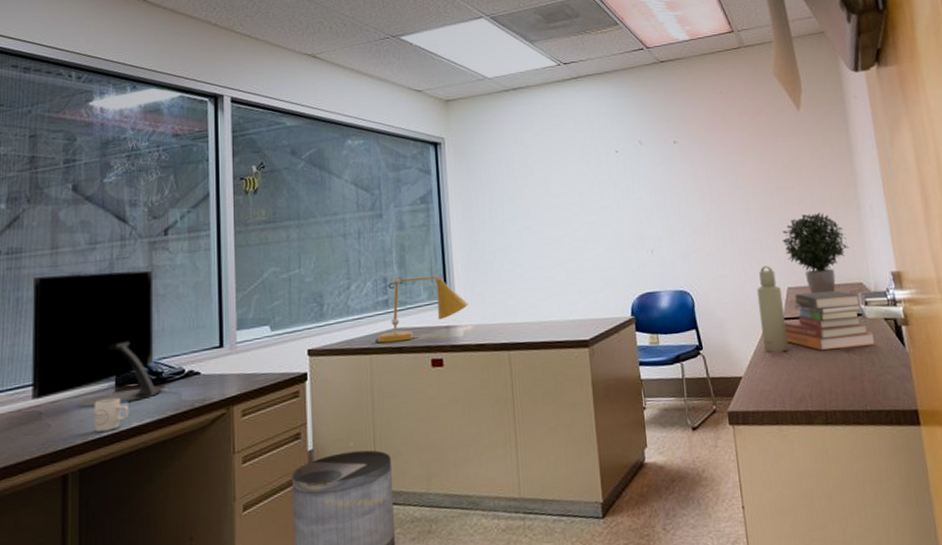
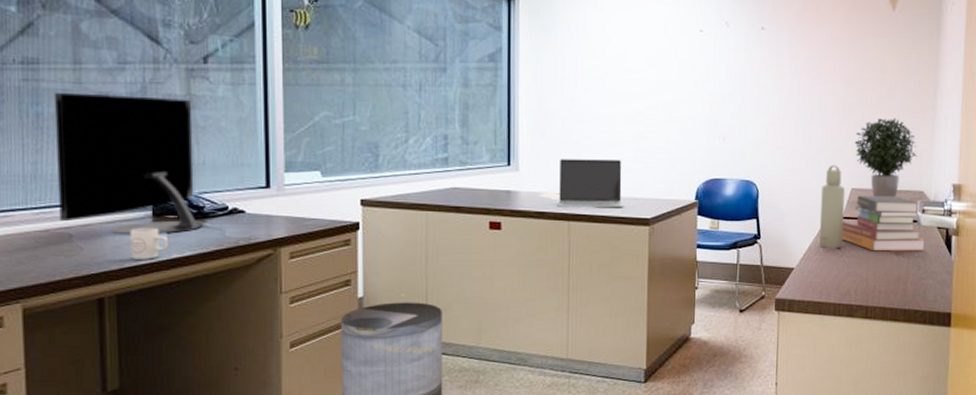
table lamp: present [374,274,468,344] -> none [431,136,531,201]
laptop: none [495,284,561,338] -> present [558,159,624,208]

